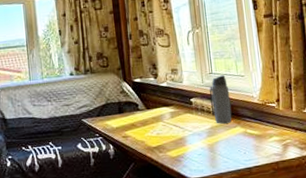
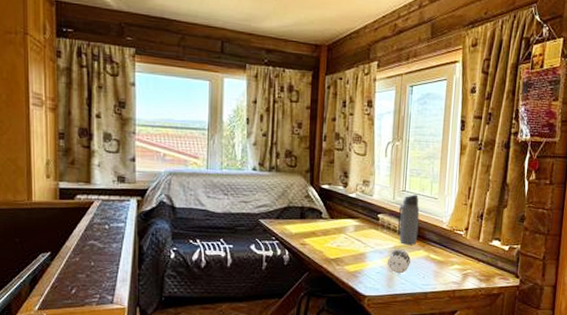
alarm clock: none [206,128,230,153] -> present [386,248,411,274]

